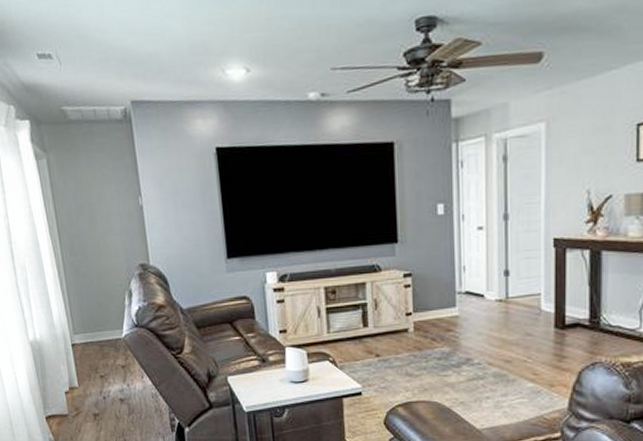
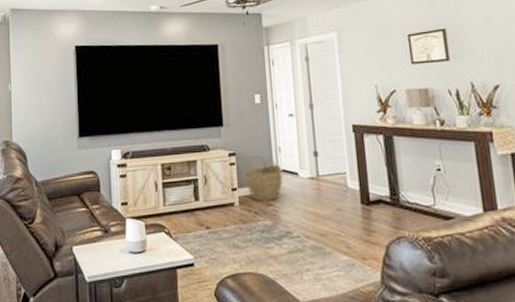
woven basket: none [422,276,466,327] -> present [245,156,283,202]

